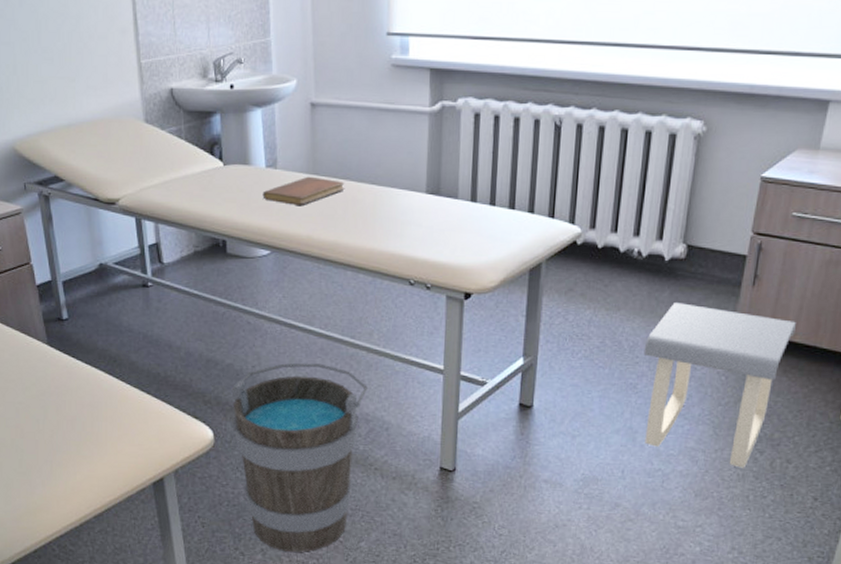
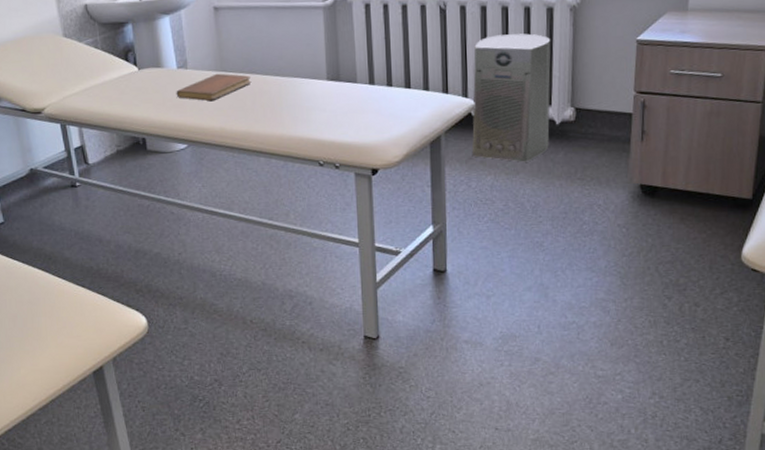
bucket: present [231,363,368,552] -> none [161,246,289,429]
air purifier: none [572,159,670,299] -> present [471,33,551,162]
stool: present [643,303,796,468] -> none [546,162,687,315]

